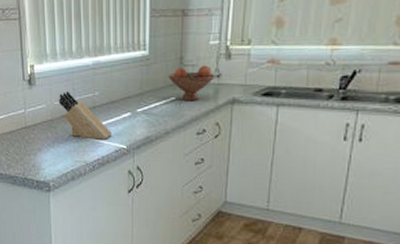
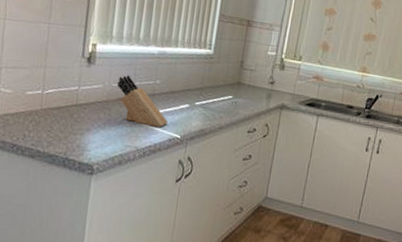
fruit bowl: present [168,65,215,102] -> none [228,70,269,102]

